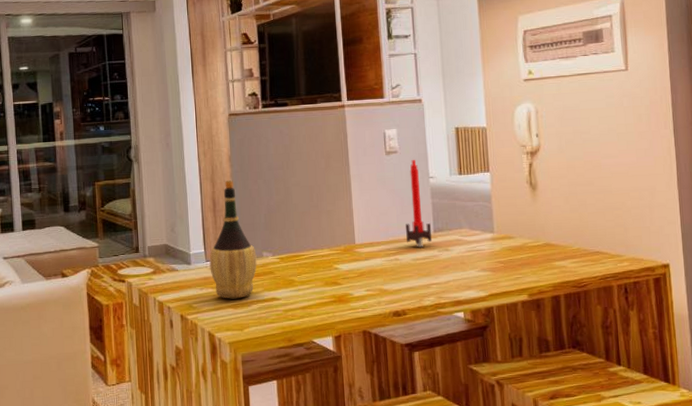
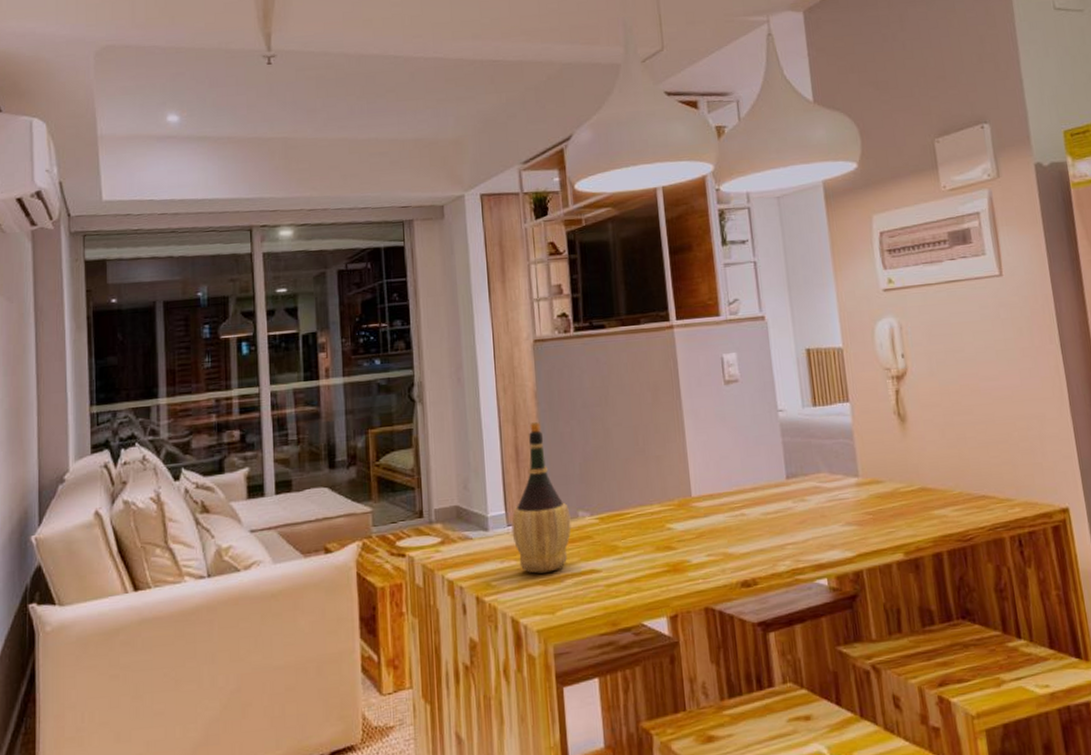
candle: present [406,160,432,248] -> none [752,390,784,499]

